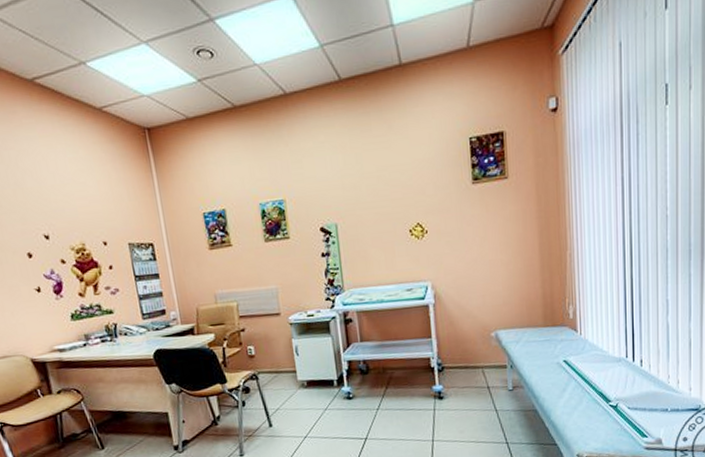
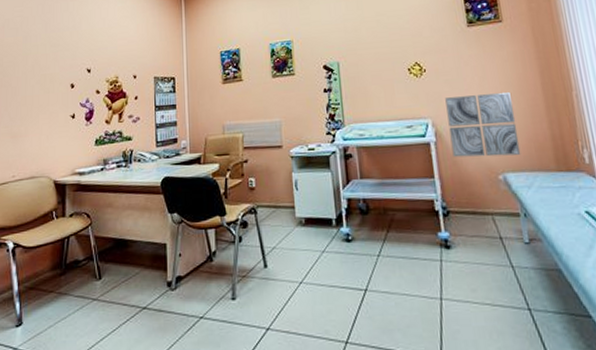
wall art: none [446,253,513,318] -> present [445,92,521,158]

